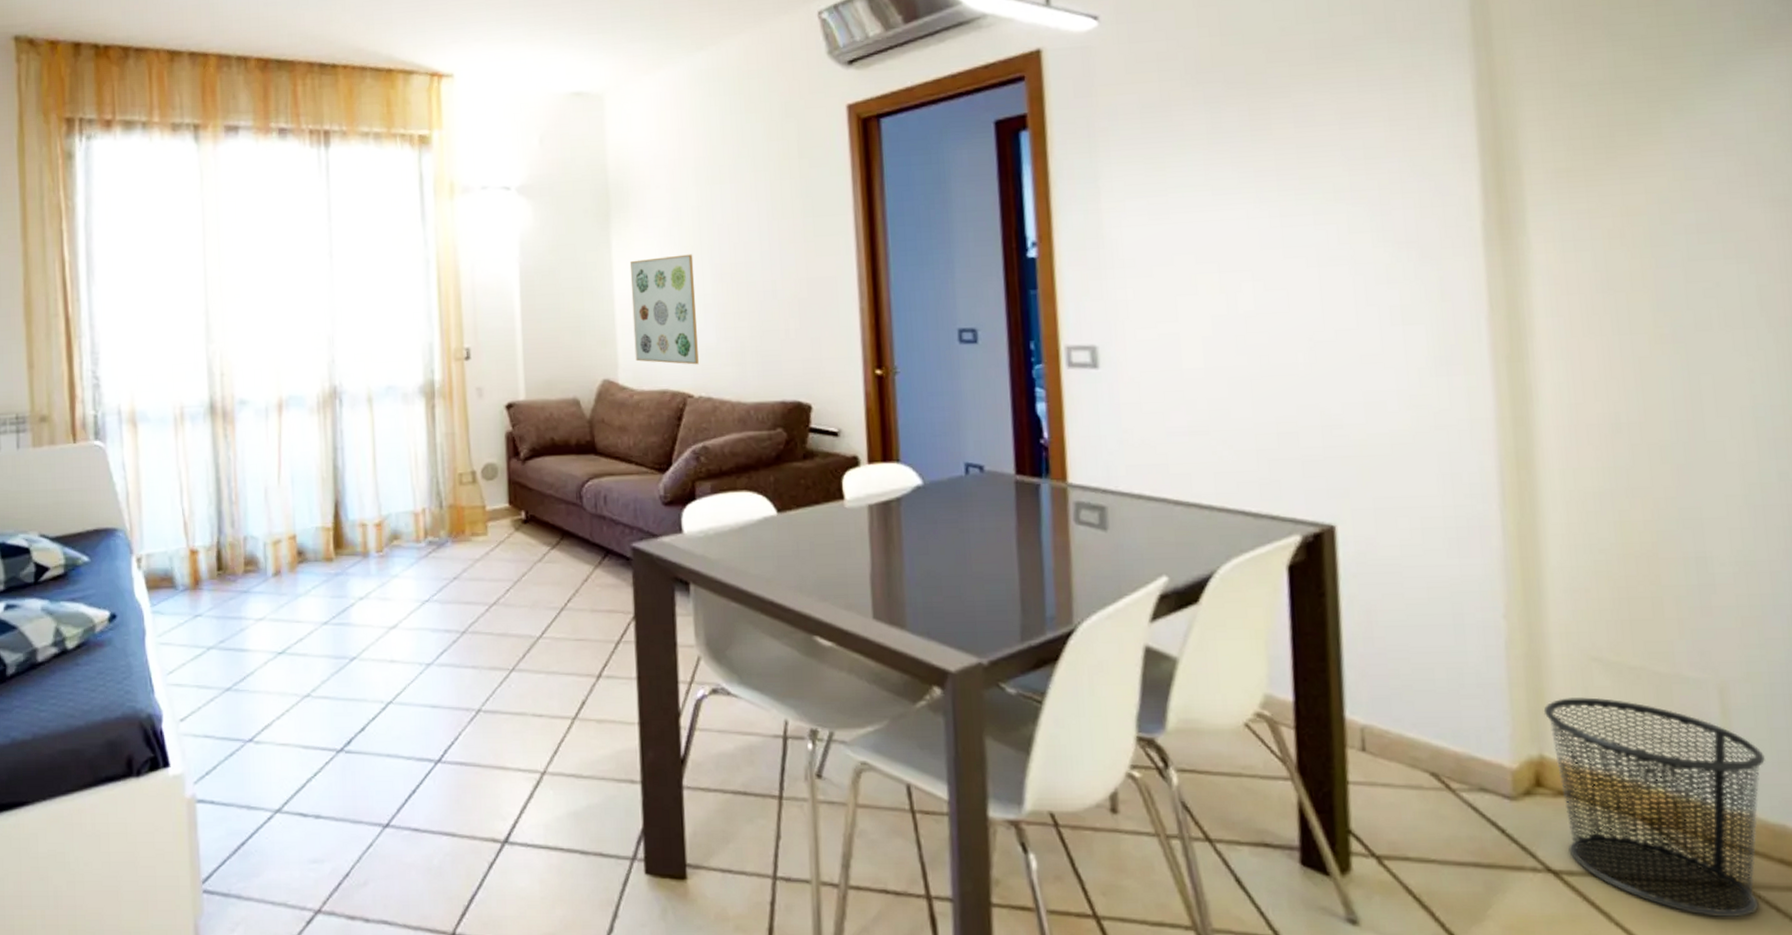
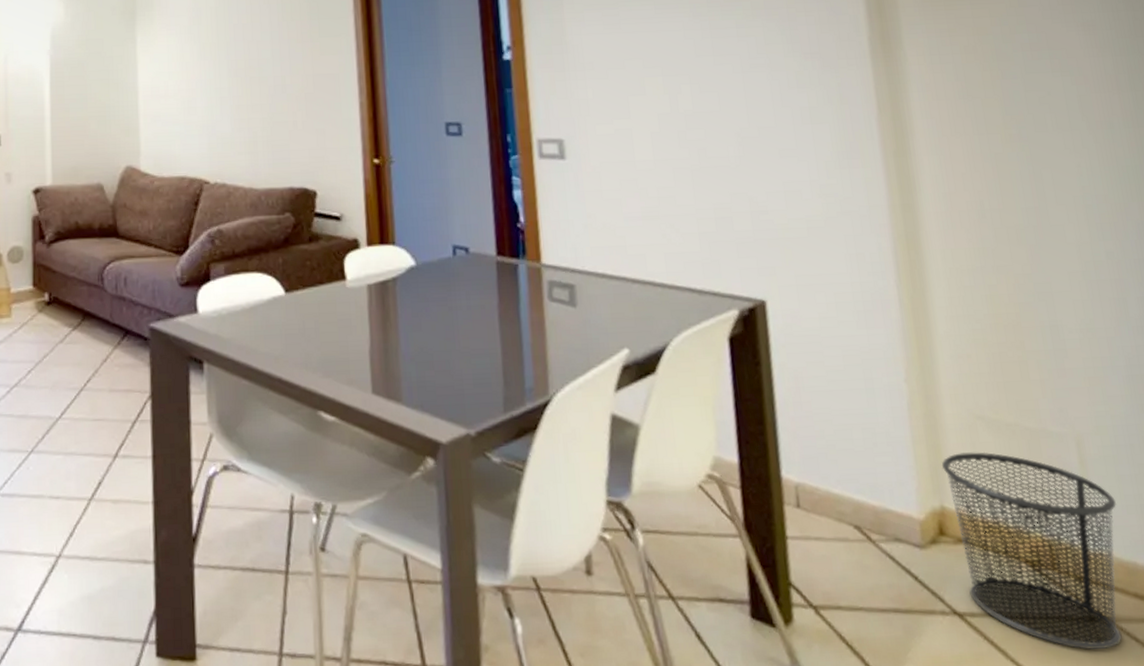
wall art: present [629,254,699,365] -> none [153,50,215,153]

